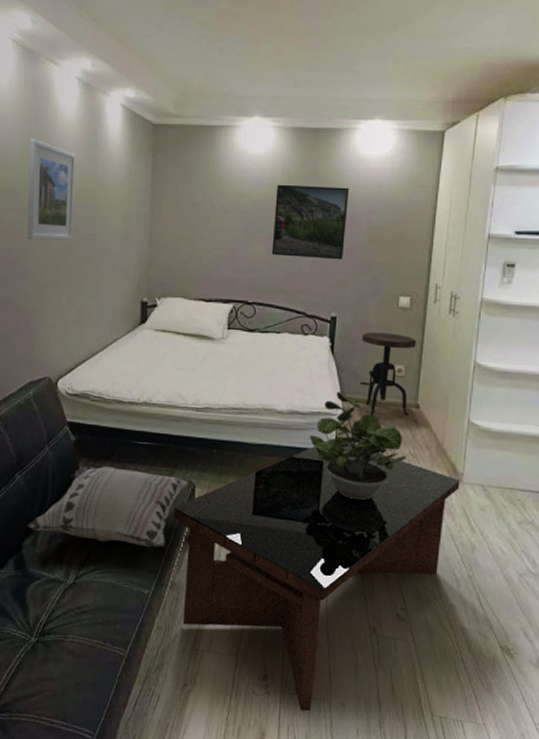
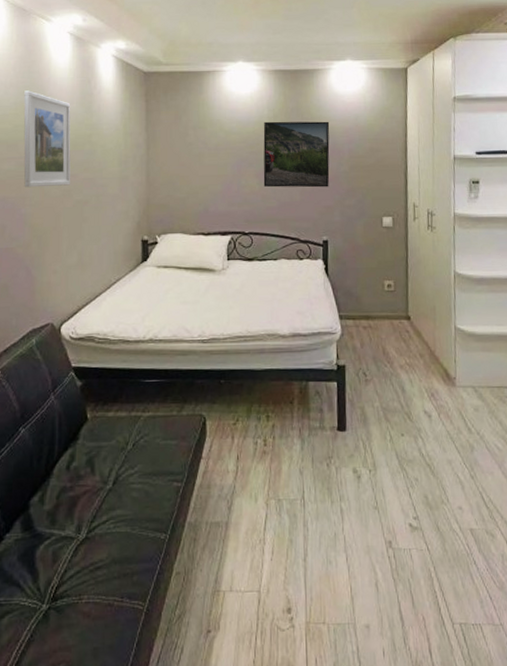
decorative pillow: present [27,466,189,548] -> none [34,409,199,489]
coffee table: present [173,438,460,712] -> none [185,356,454,640]
potted plant: present [309,392,407,501] -> none [312,311,404,415]
side table: present [359,332,416,417] -> none [353,251,402,332]

